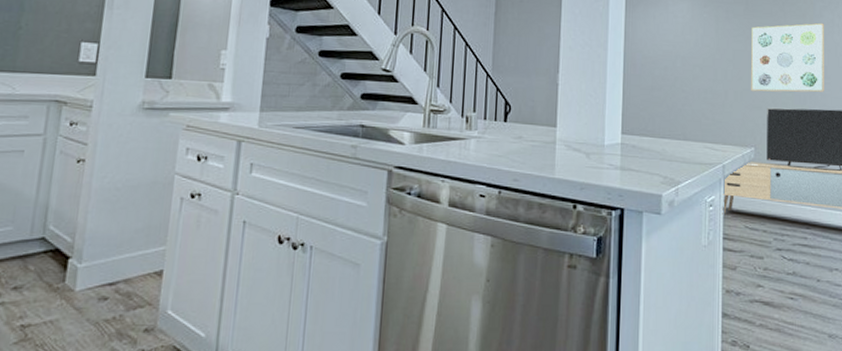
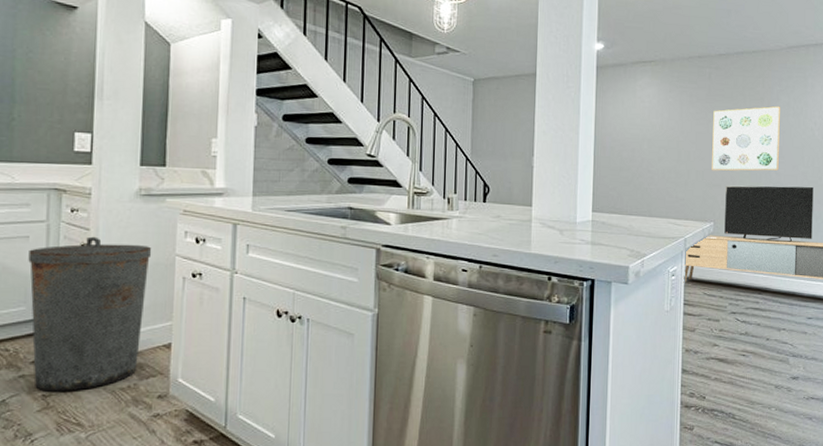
trash can: none [14,152,151,322] -> present [28,236,152,392]

